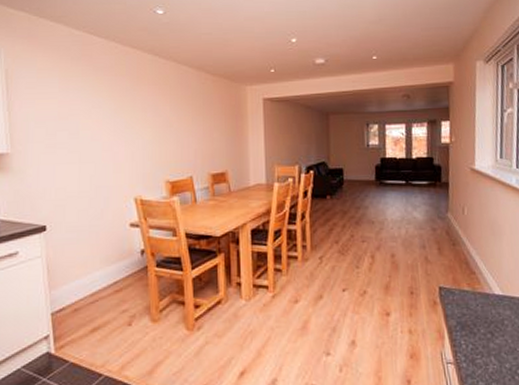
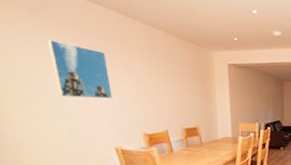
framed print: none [82,85,137,143] -> present [47,39,112,99]

